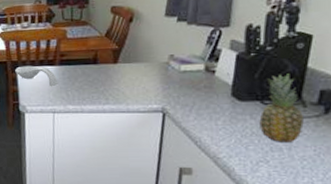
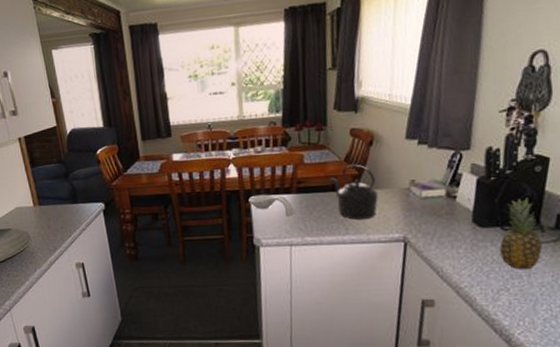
kettle: none [91,39,138,91] -> present [330,164,378,220]

